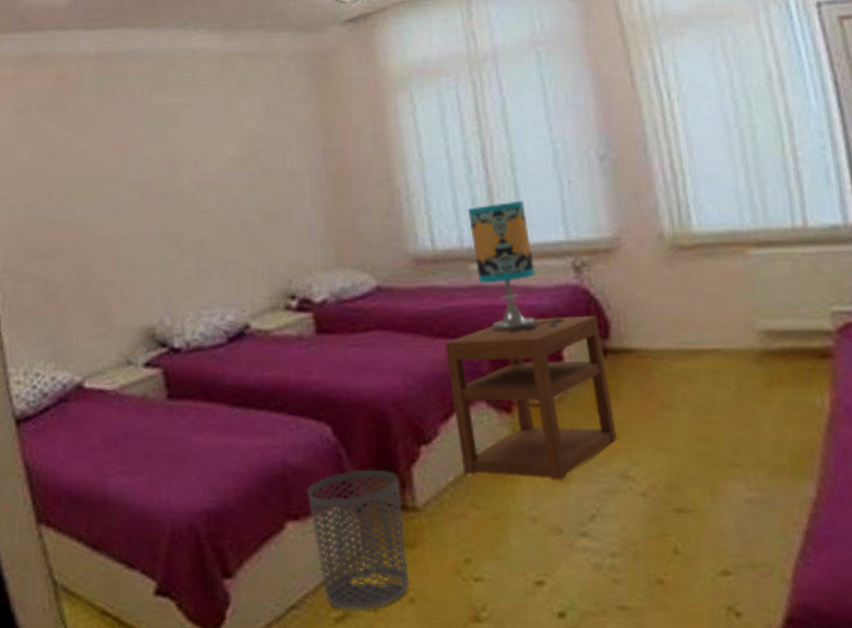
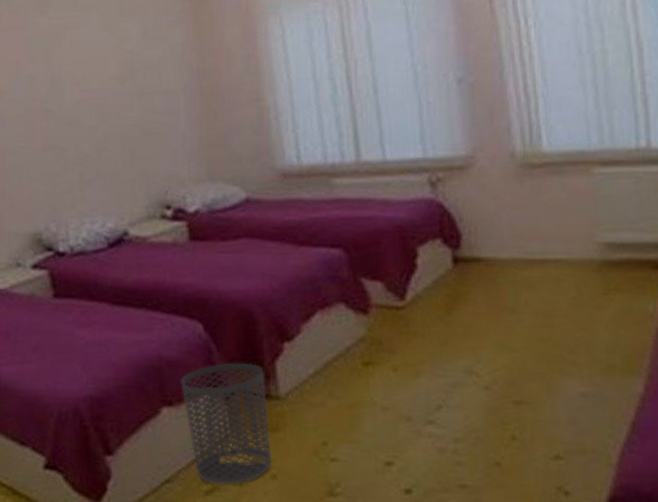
nightstand: present [445,315,617,481] -> none [308,227,464,375]
table lamp: present [467,200,564,333] -> none [331,120,419,243]

